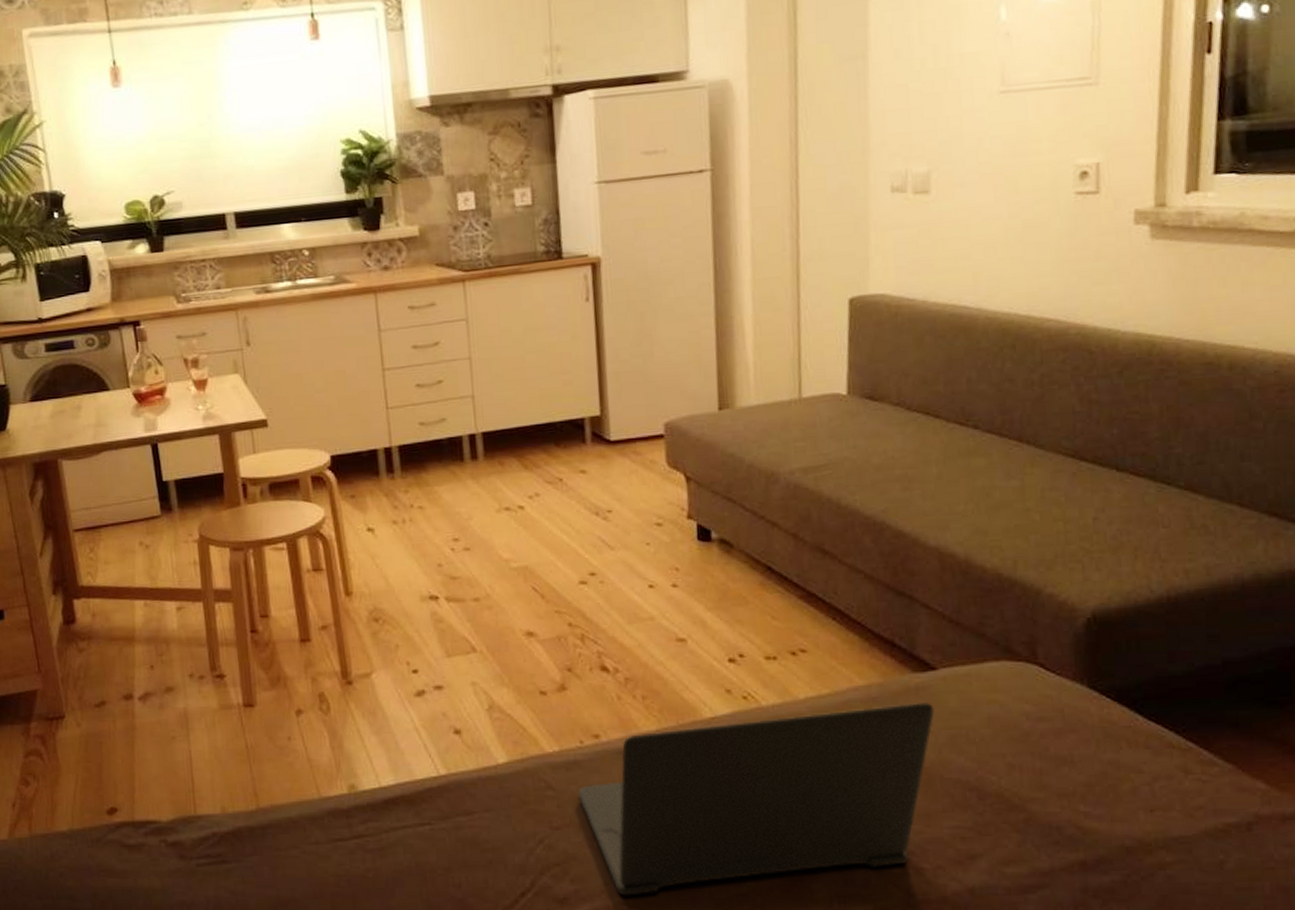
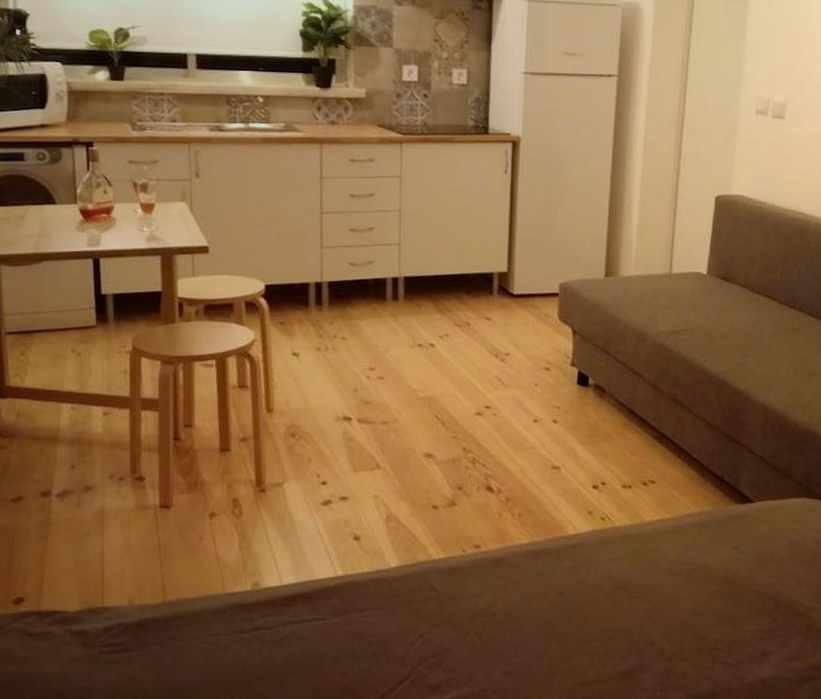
laptop: present [577,701,935,896] -> none [456,528,749,684]

